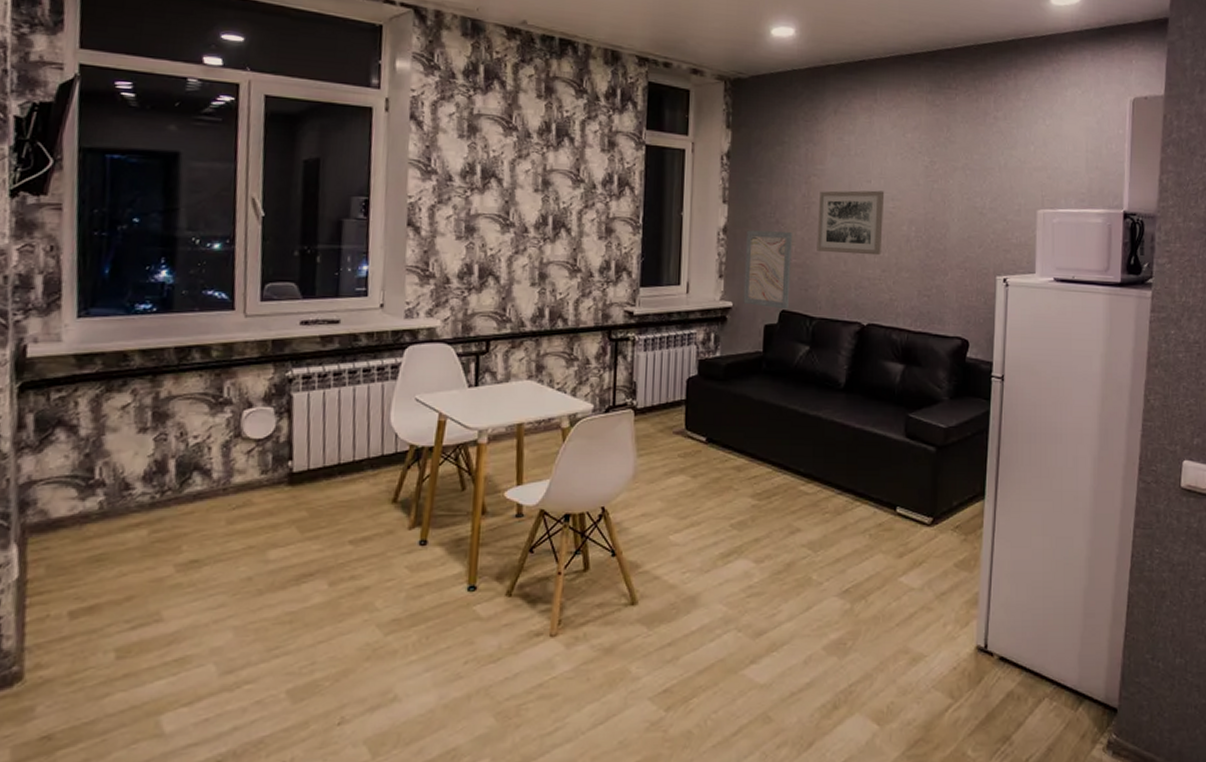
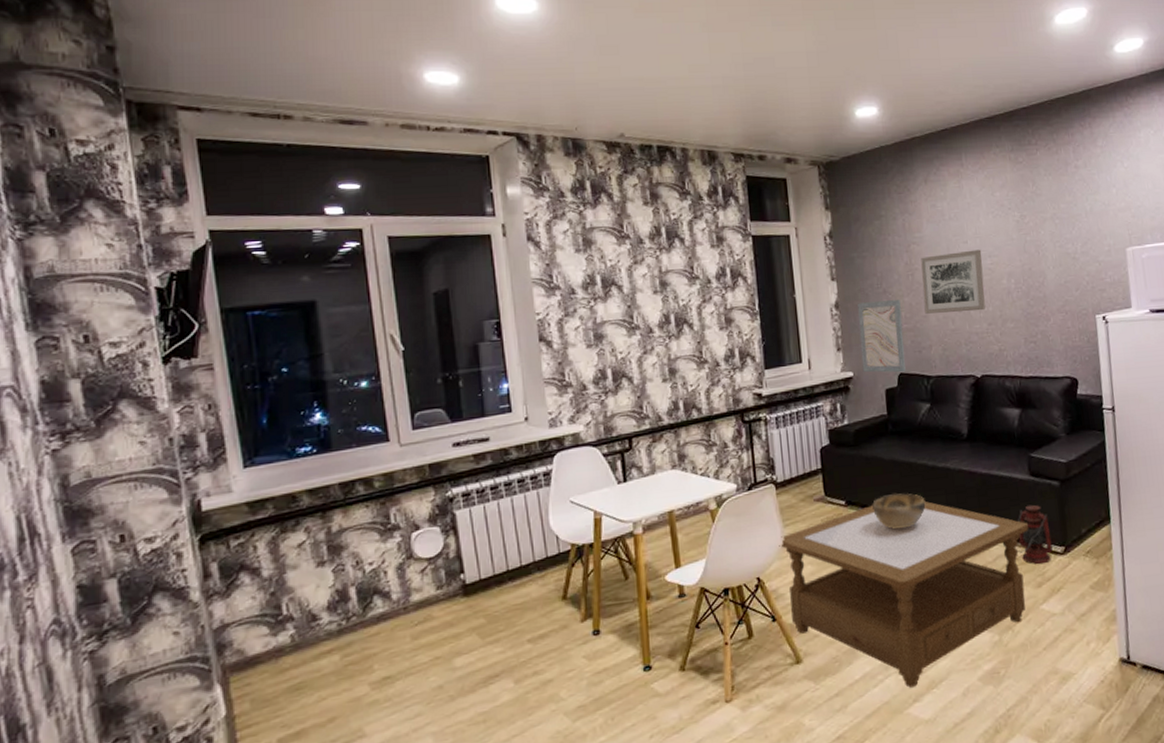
coffee table: none [629,446,896,647] -> present [779,501,1028,688]
decorative bowl: none [734,436,791,475] -> present [872,493,926,529]
lantern: none [882,468,920,534] -> present [1017,504,1053,565]

